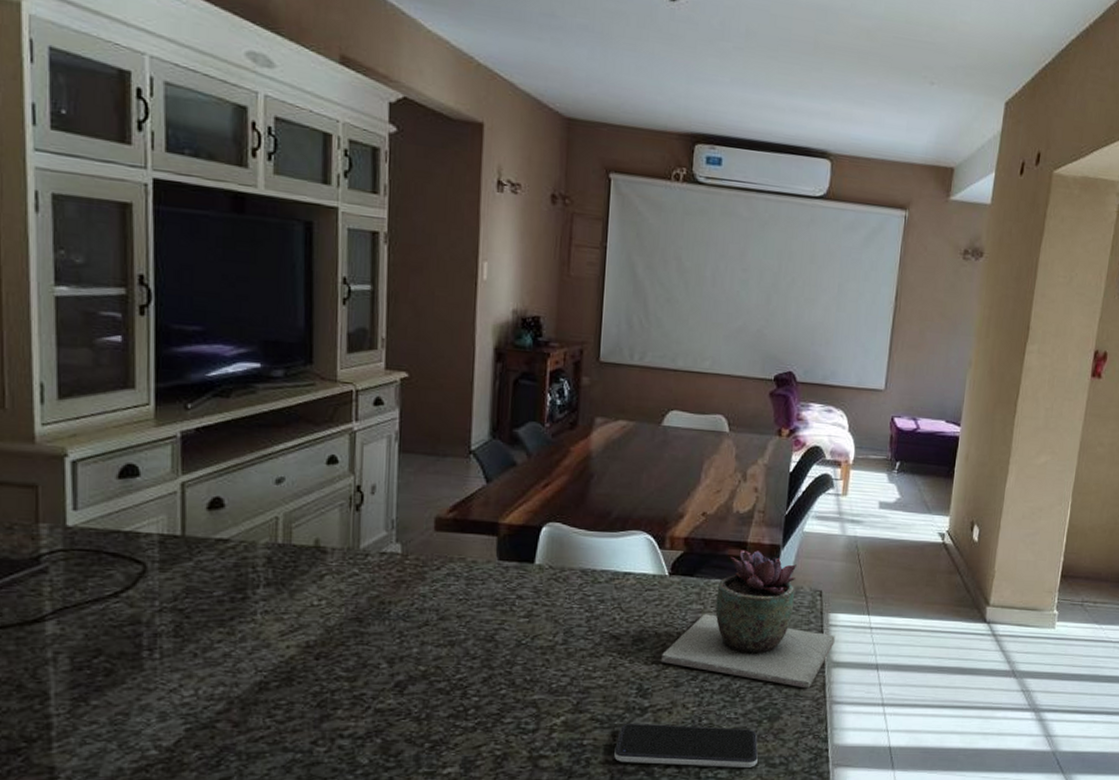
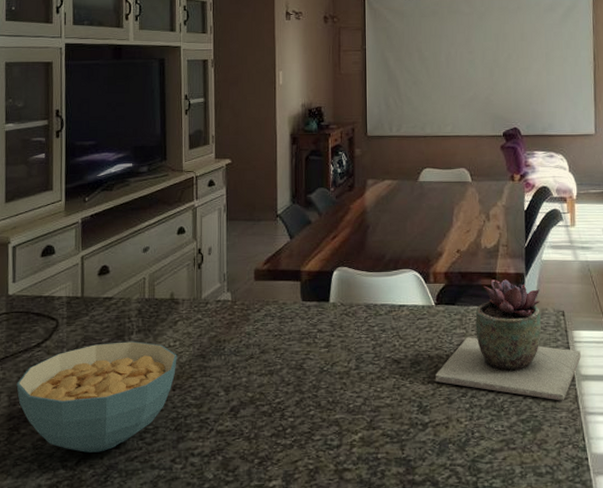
cereal bowl: none [82,596,323,731] -> present [16,341,177,453]
smartphone: present [614,722,758,767] -> none [404,437,526,477]

